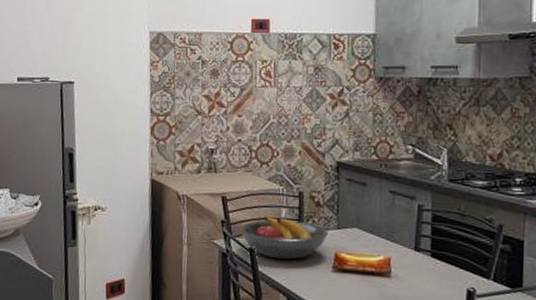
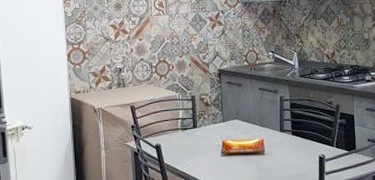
fruit bowl: present [240,216,329,260] -> none [147,118,217,152]

